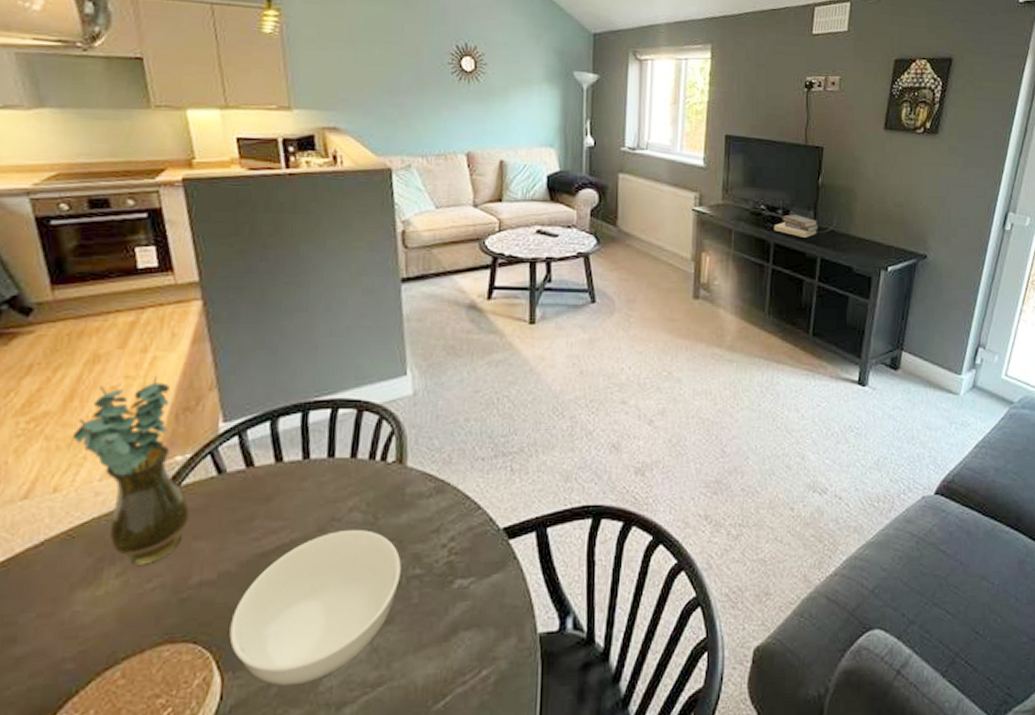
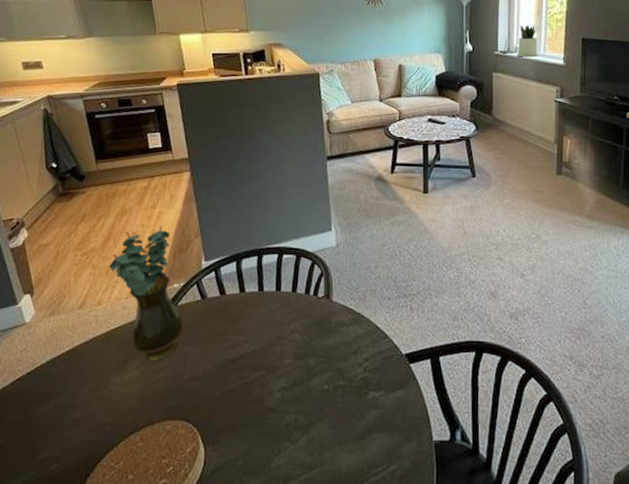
bowl: present [229,529,401,686] -> none [210,346,329,461]
planter: none [647,115,674,157] -> present [516,24,539,58]

